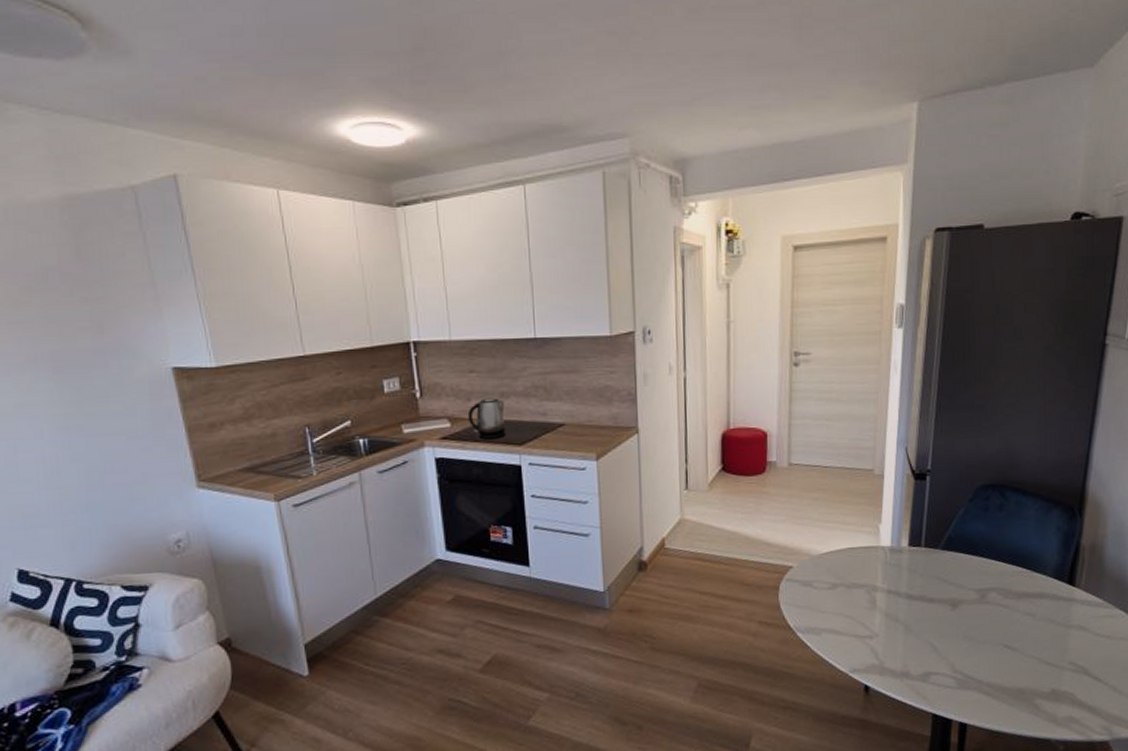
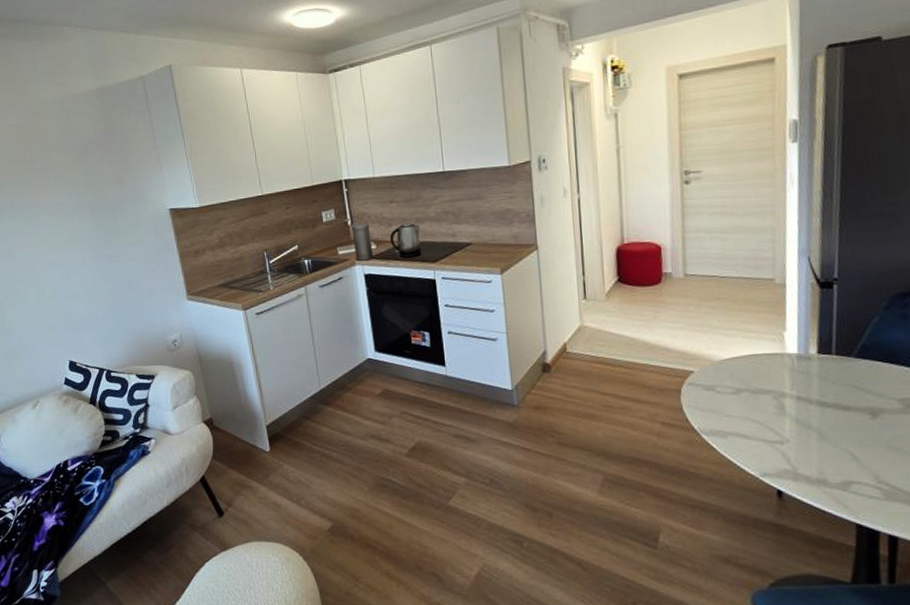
canister: none [421,396,447,442] -> present [351,223,374,261]

